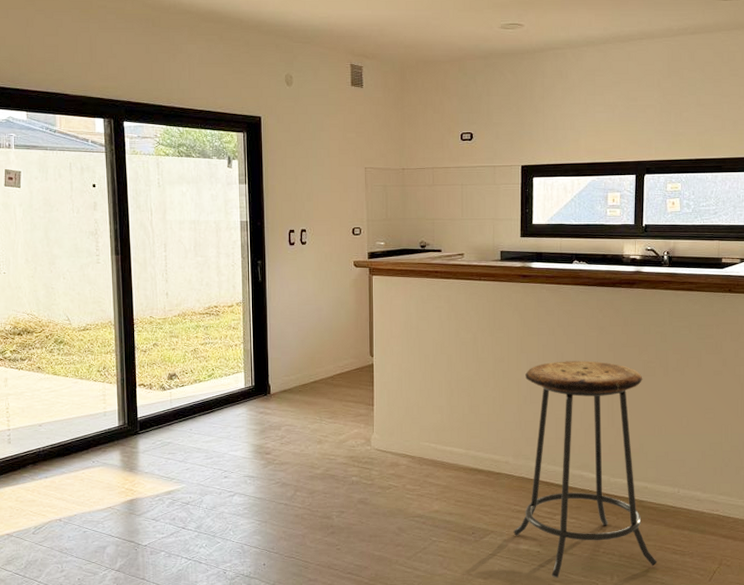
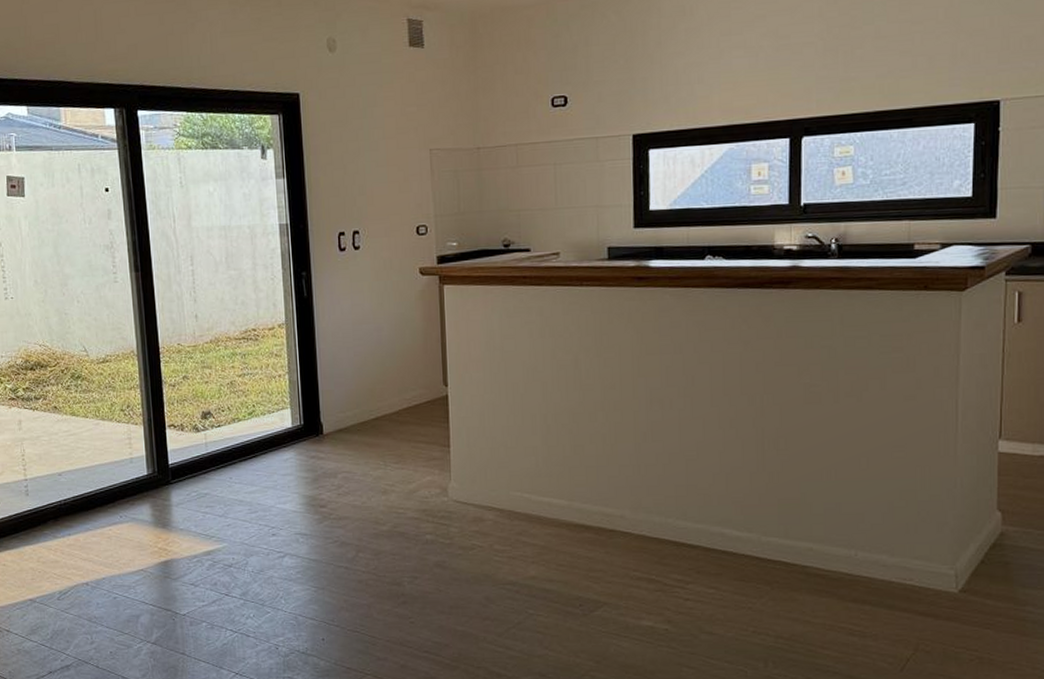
bar stool: present [513,361,657,579] -> none [633,385,828,664]

